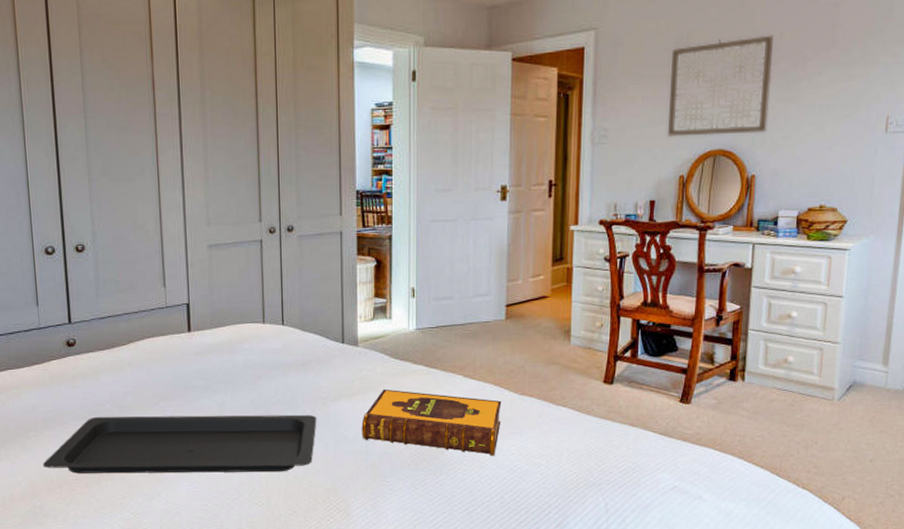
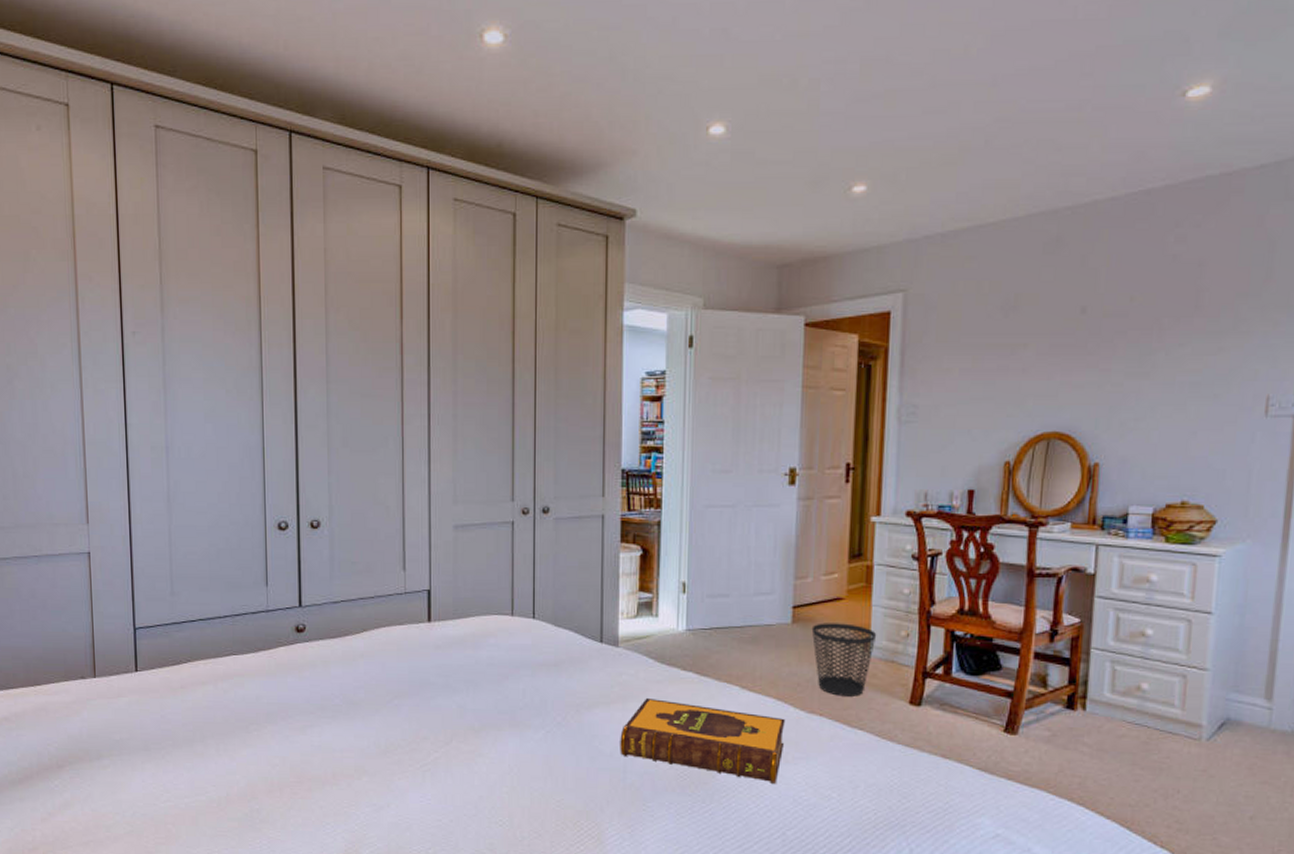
serving tray: present [42,414,317,474] -> none [263,712,569,788]
wastebasket: none [522,317,576,379] -> present [811,623,877,697]
wall art: present [667,35,774,137] -> none [989,299,1122,416]

